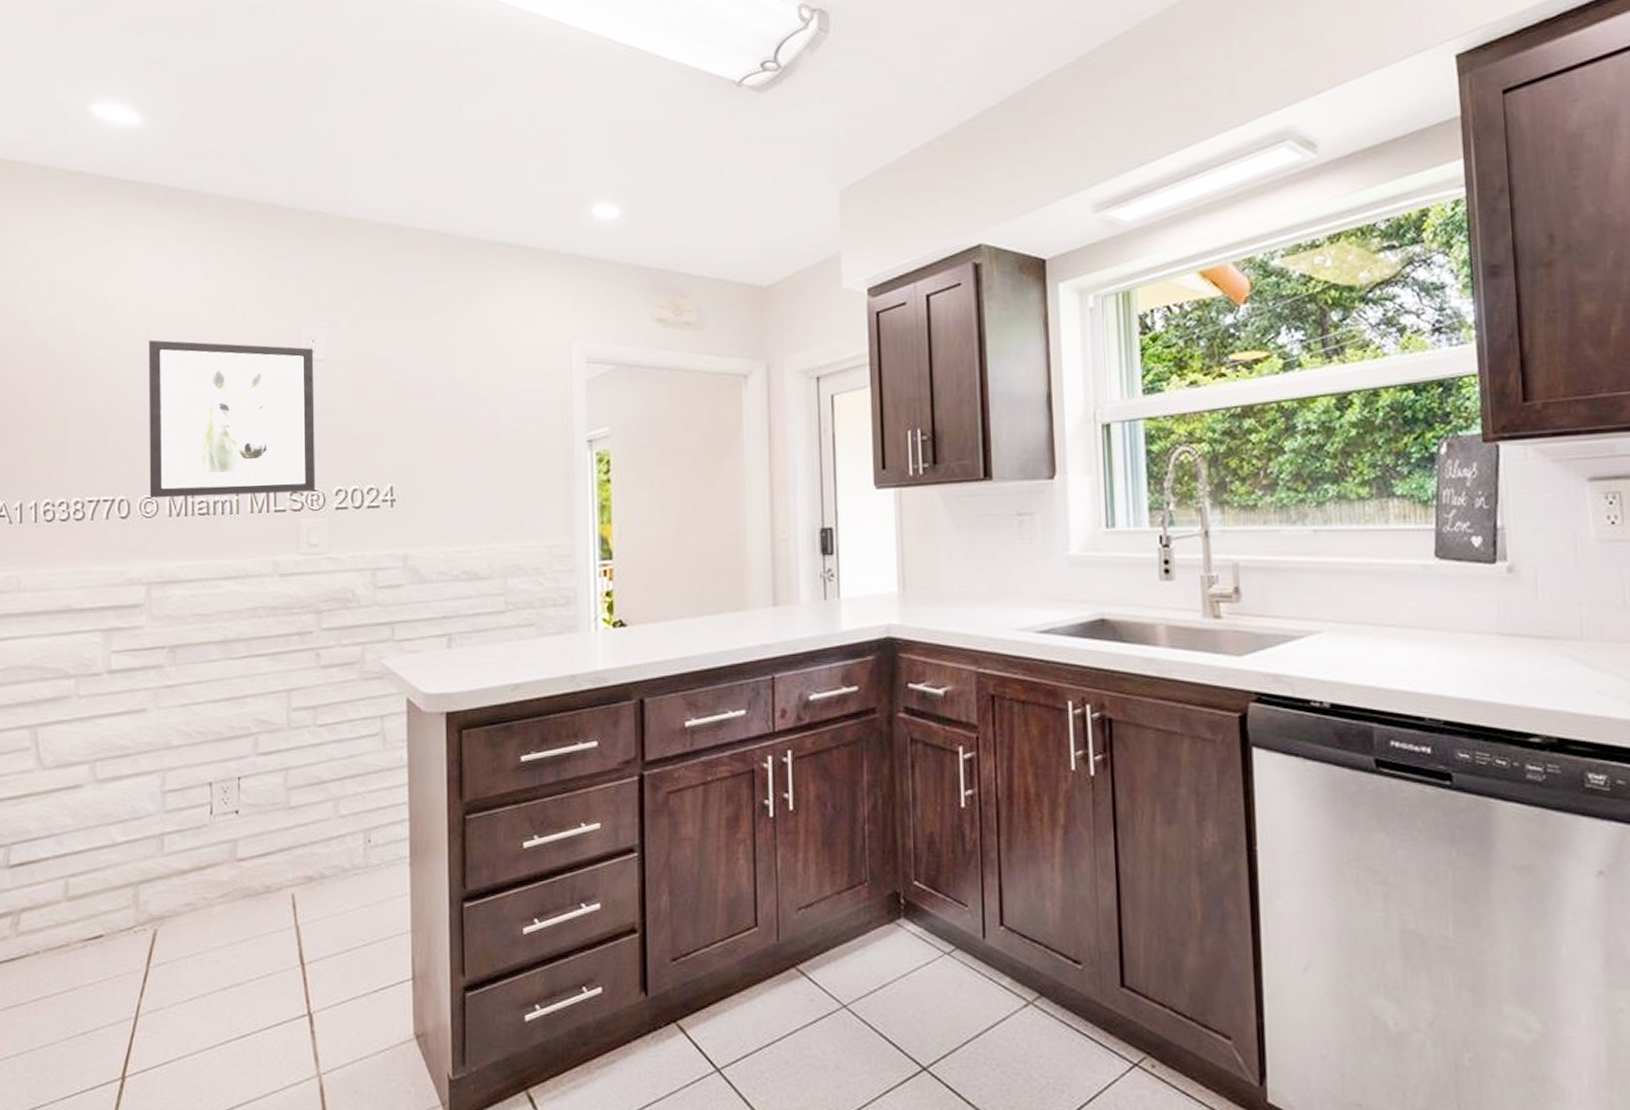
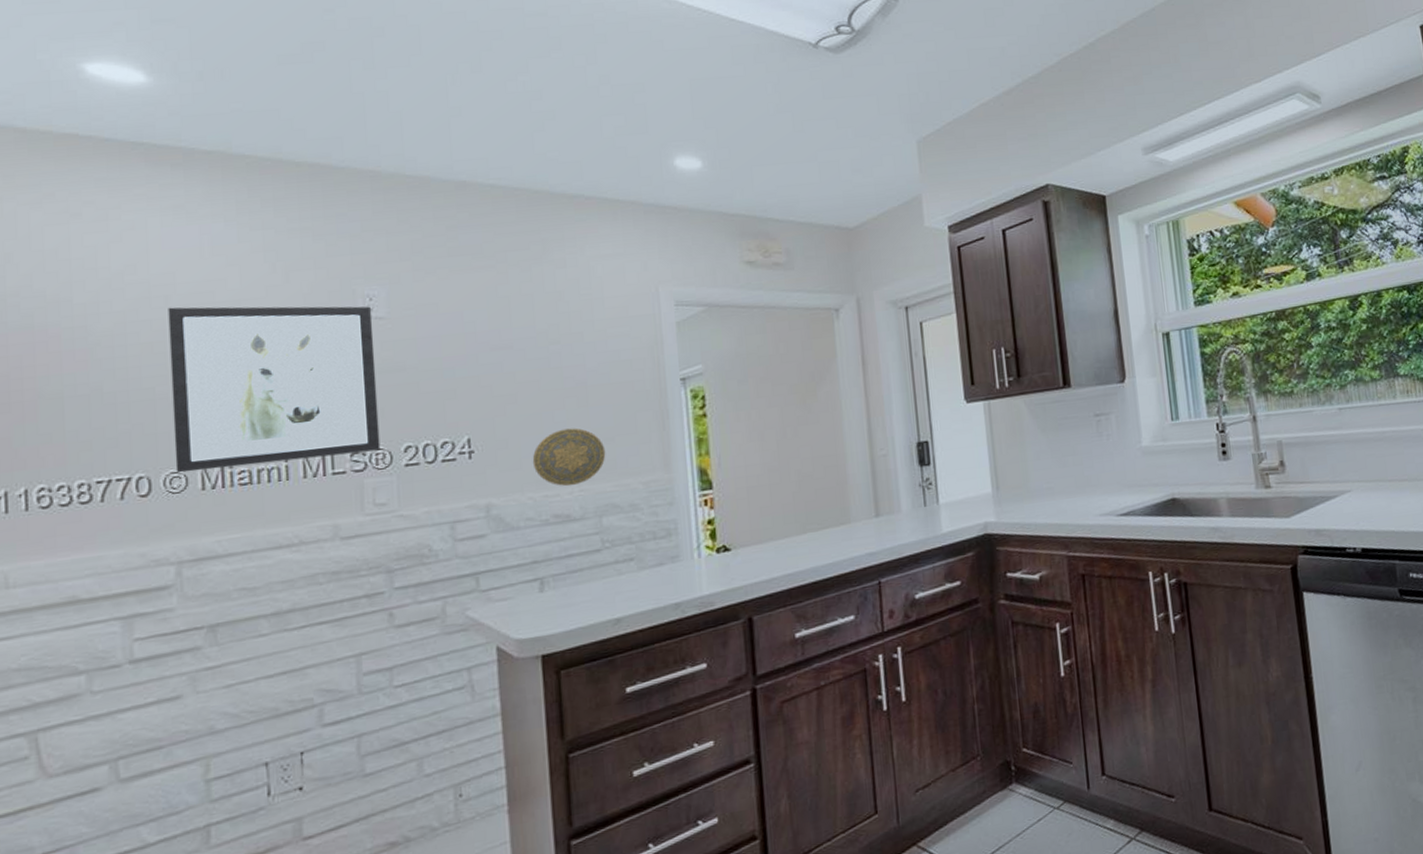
decorative plate: none [446,484,514,544] -> present [532,428,606,487]

